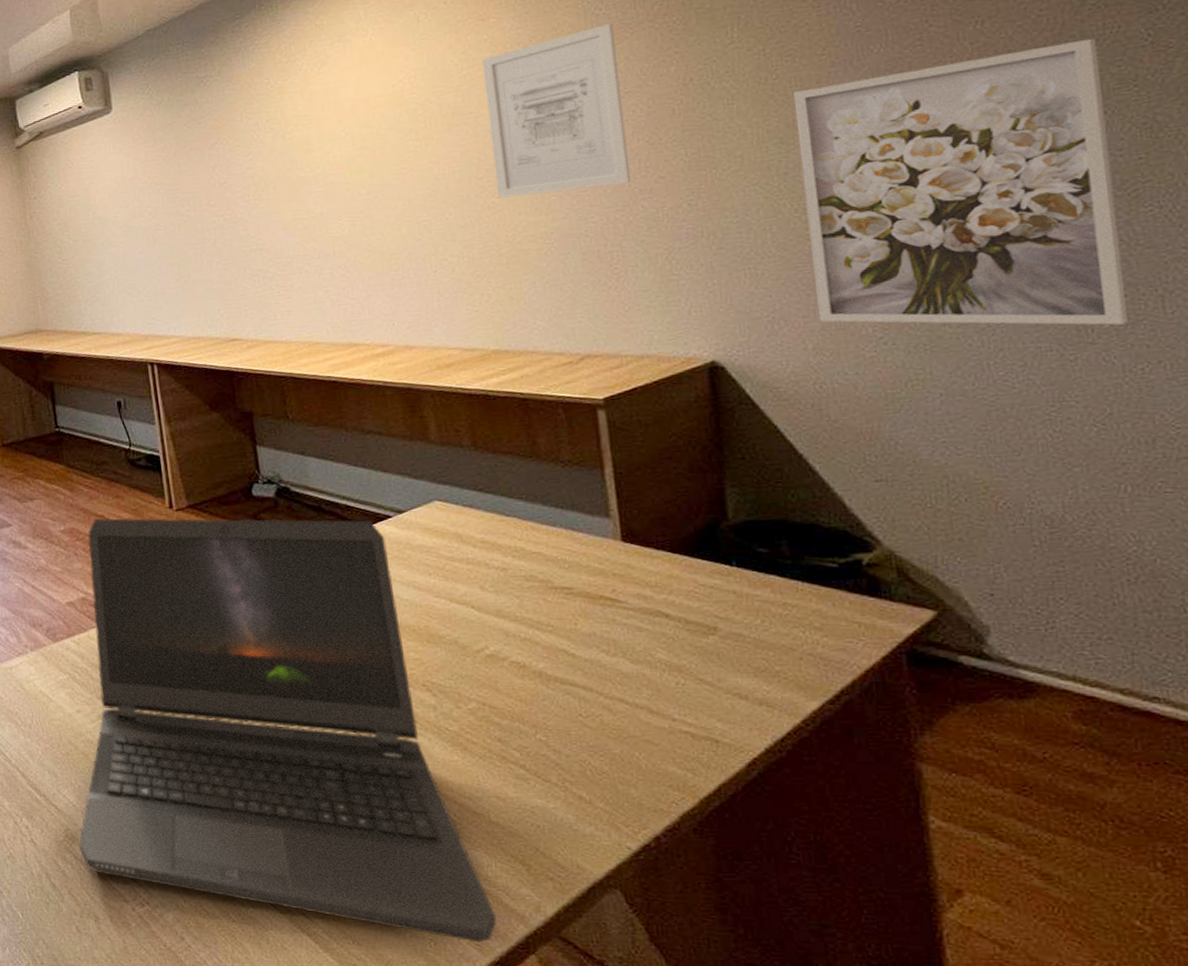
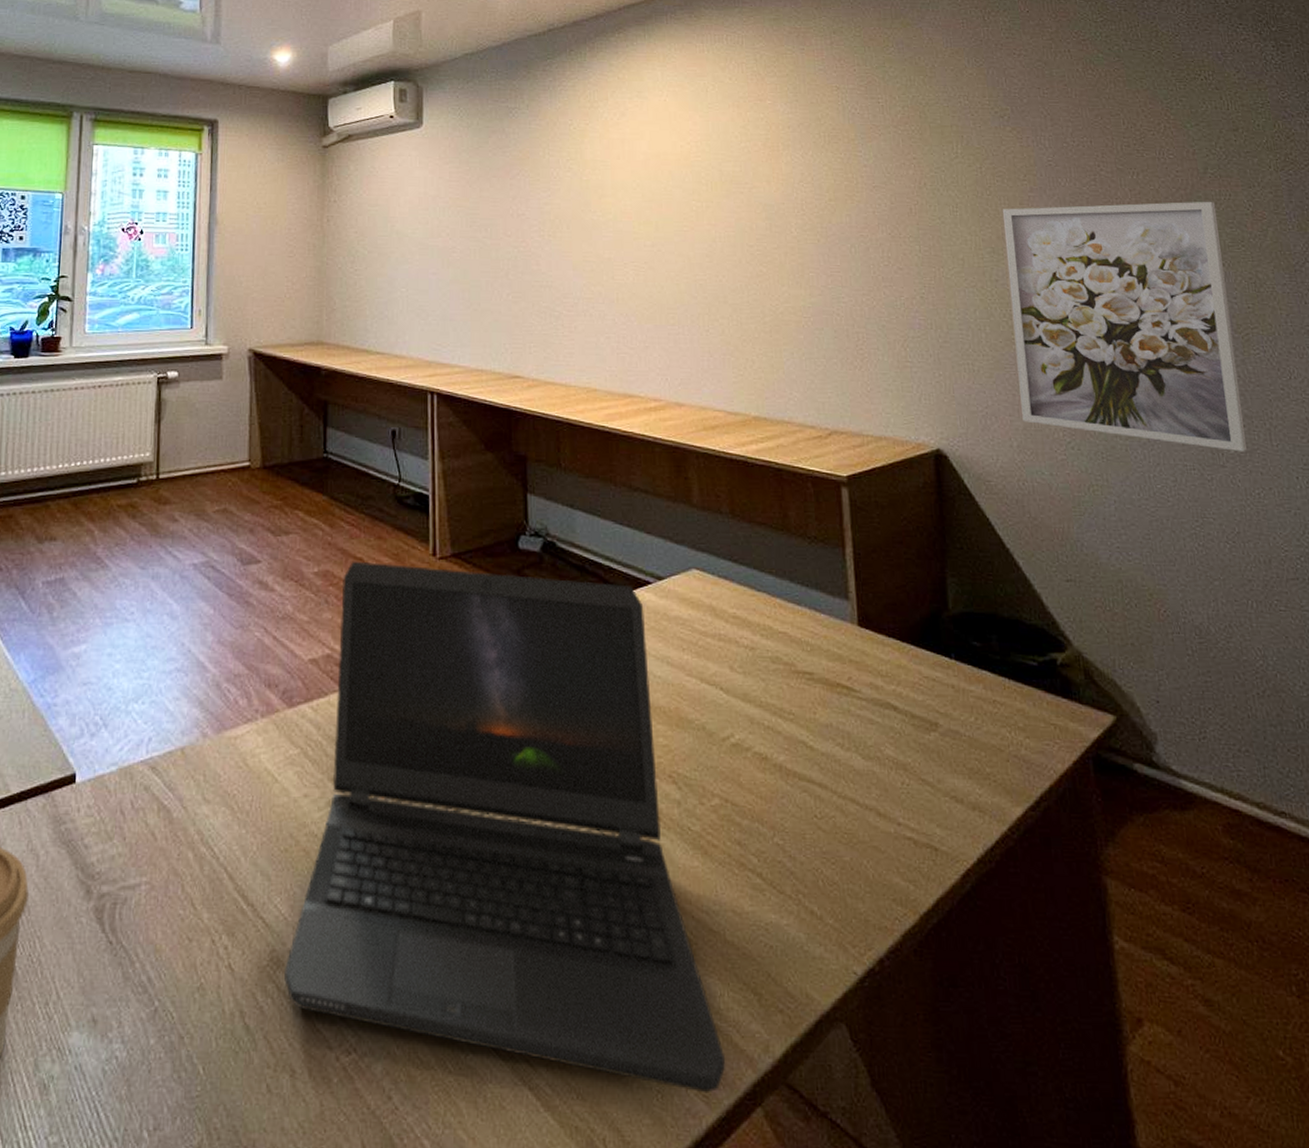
wall art: present [481,23,632,198] -> none [758,123,876,270]

